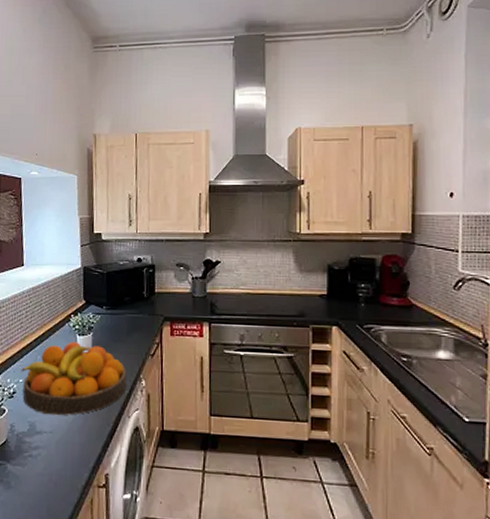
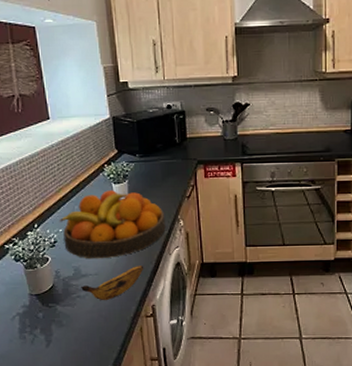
banana: none [34,427,101,464] -> present [81,266,144,301]

